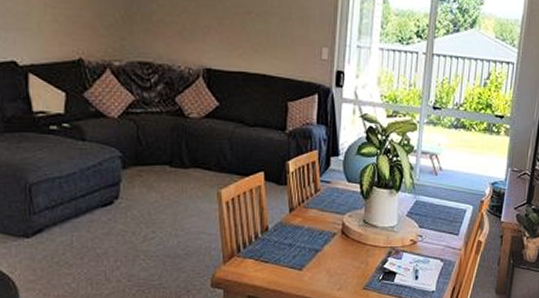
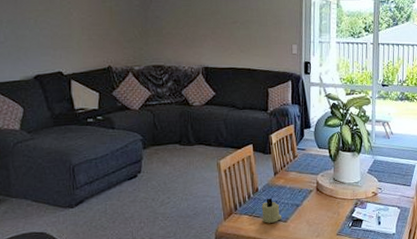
candle: none [271,239,296,270] -> present [261,198,281,223]

